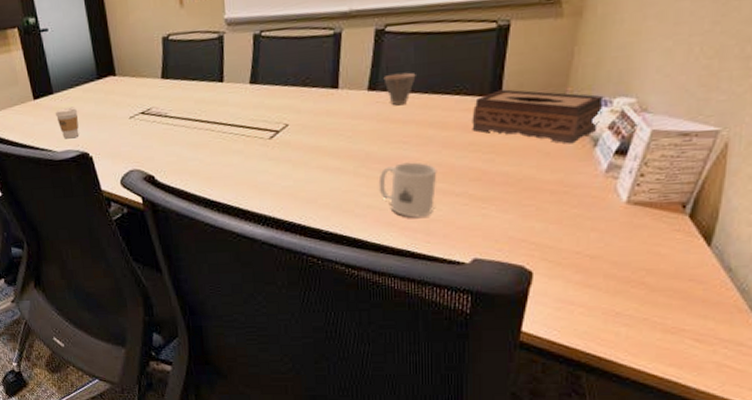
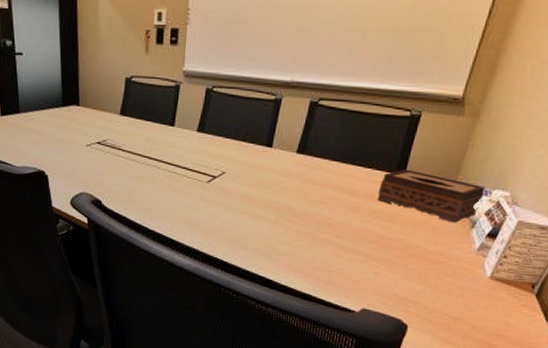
coffee cup: present [56,106,79,139] -> none [20,127,40,157]
mug: present [378,162,437,218] -> none [293,219,344,268]
cup: present [383,72,416,106] -> none [311,142,338,170]

